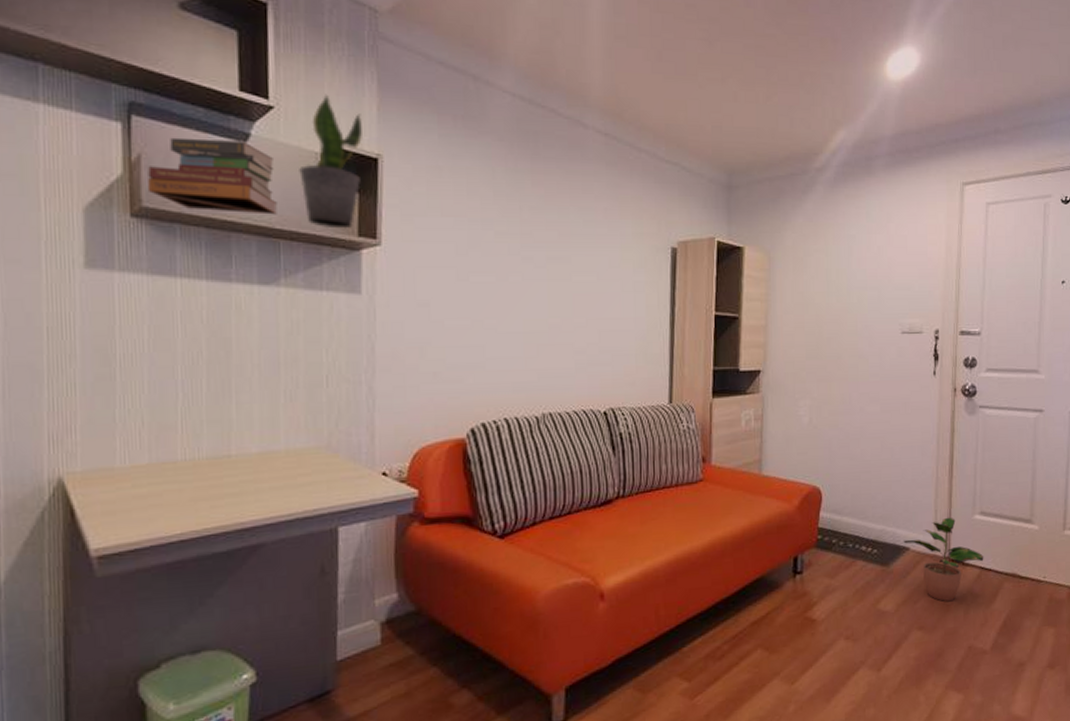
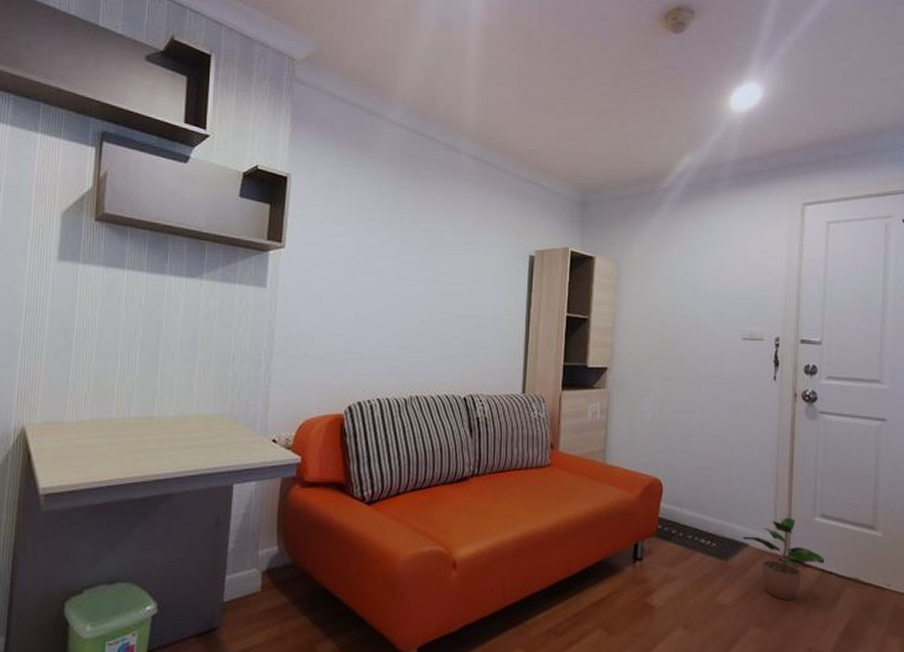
books: present [148,137,277,215] -> none [110,159,206,221]
potted plant: present [299,94,362,229] -> none [225,125,277,234]

